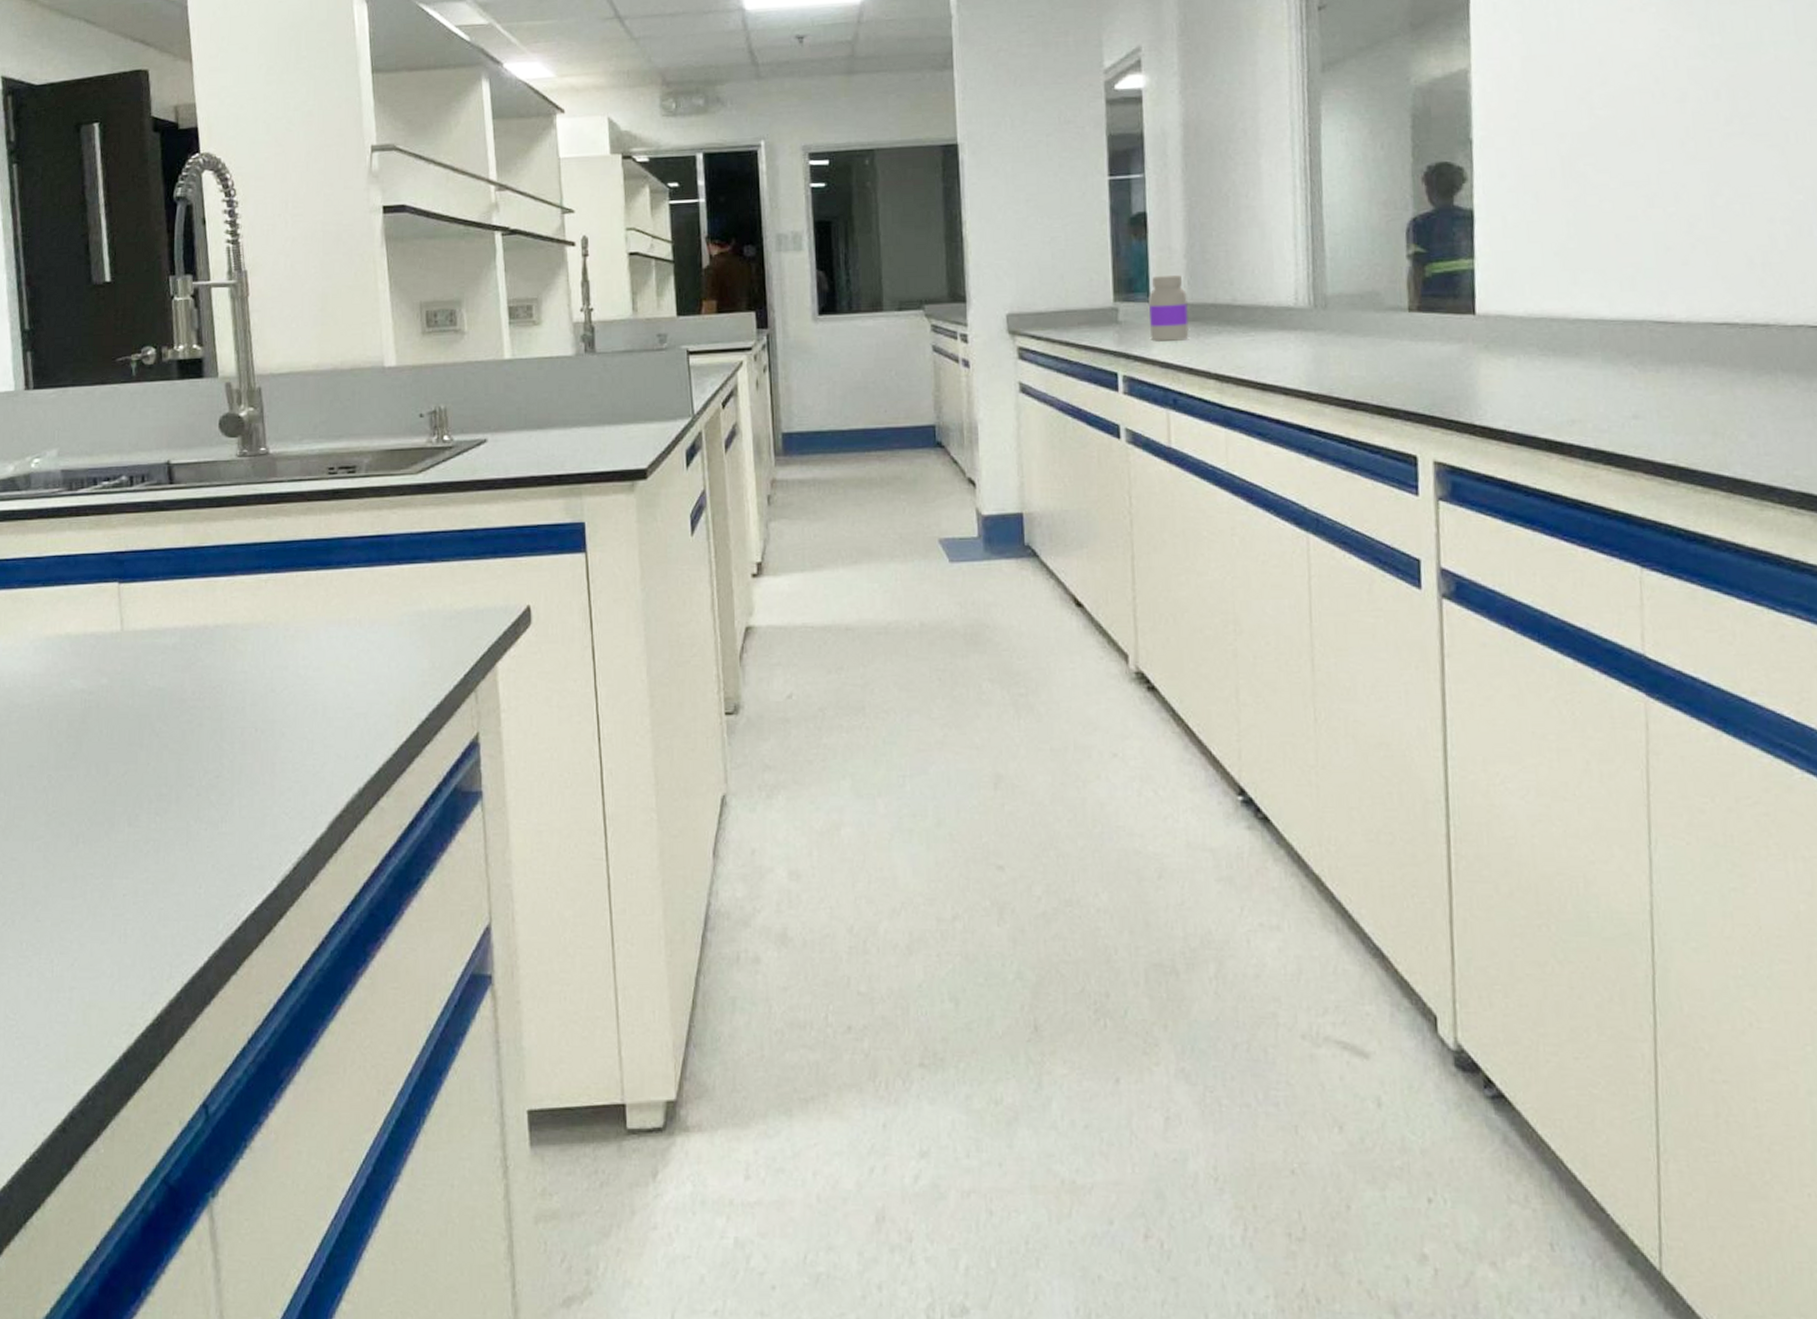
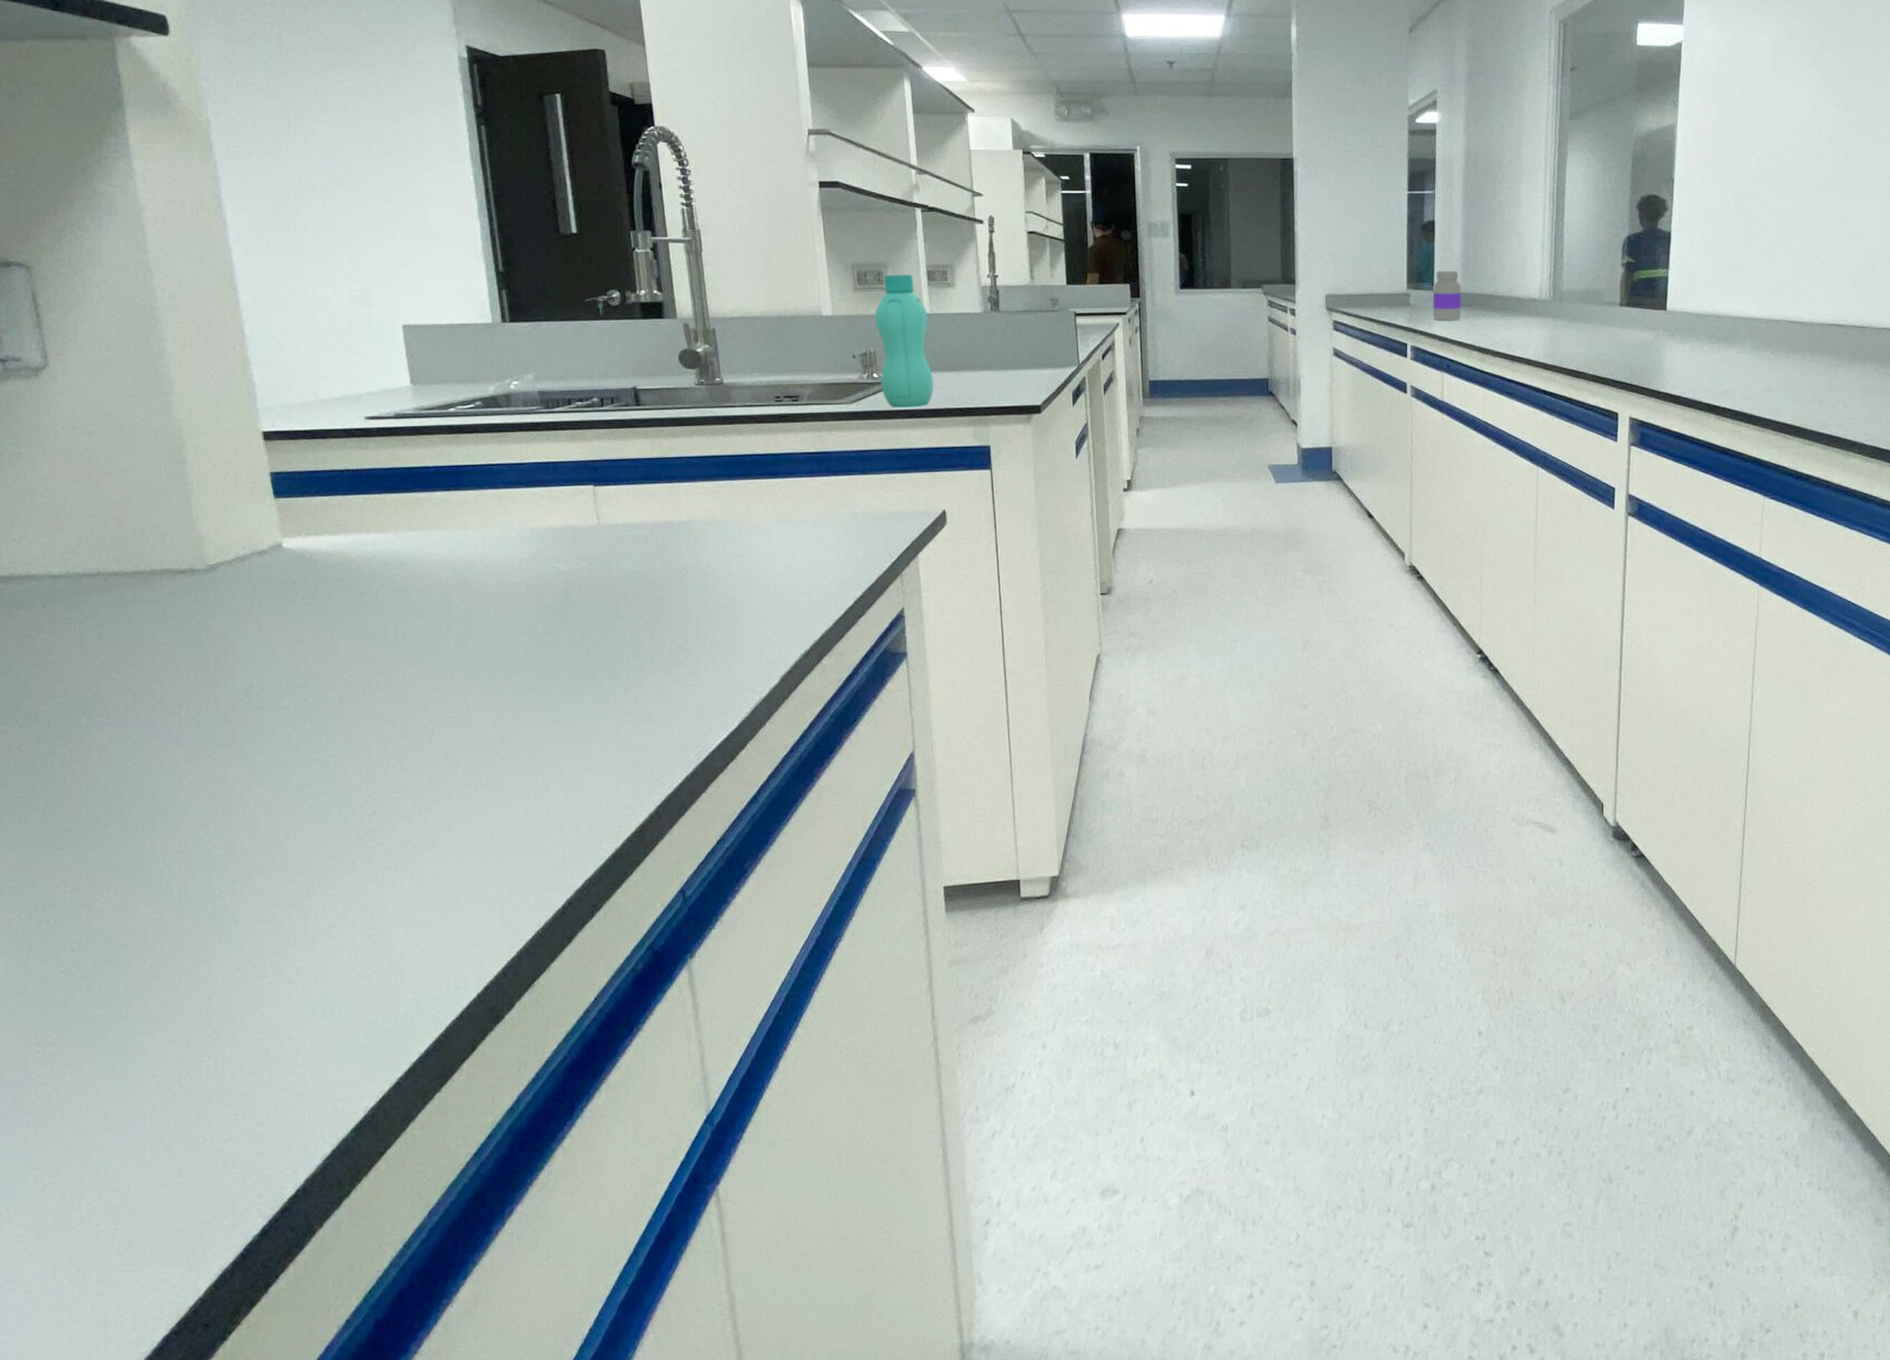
bottle: none [447,312,516,478] -> present [876,274,934,409]

